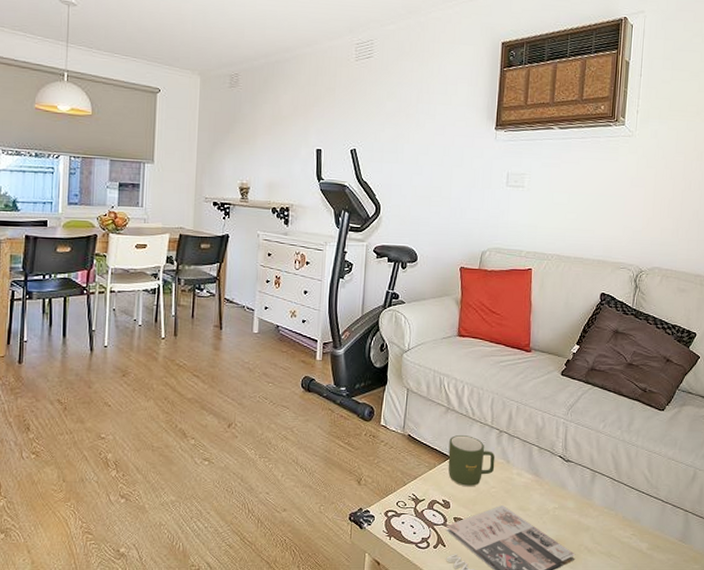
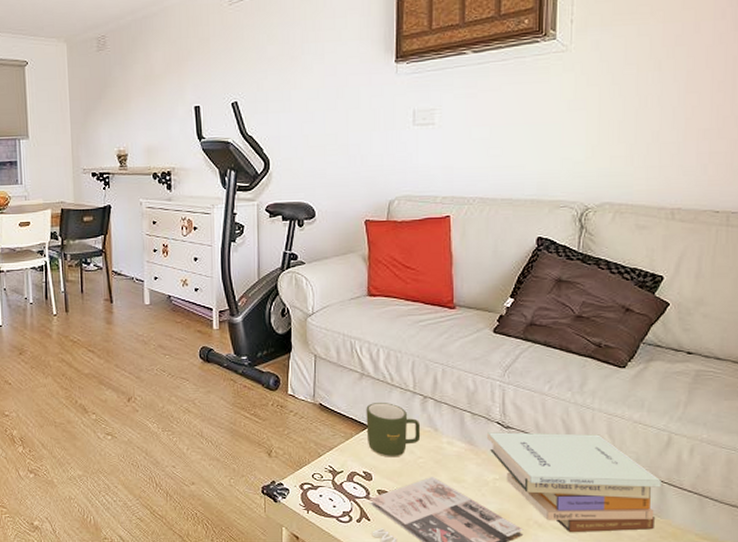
books: none [550,465,687,556] -> present [486,432,661,532]

